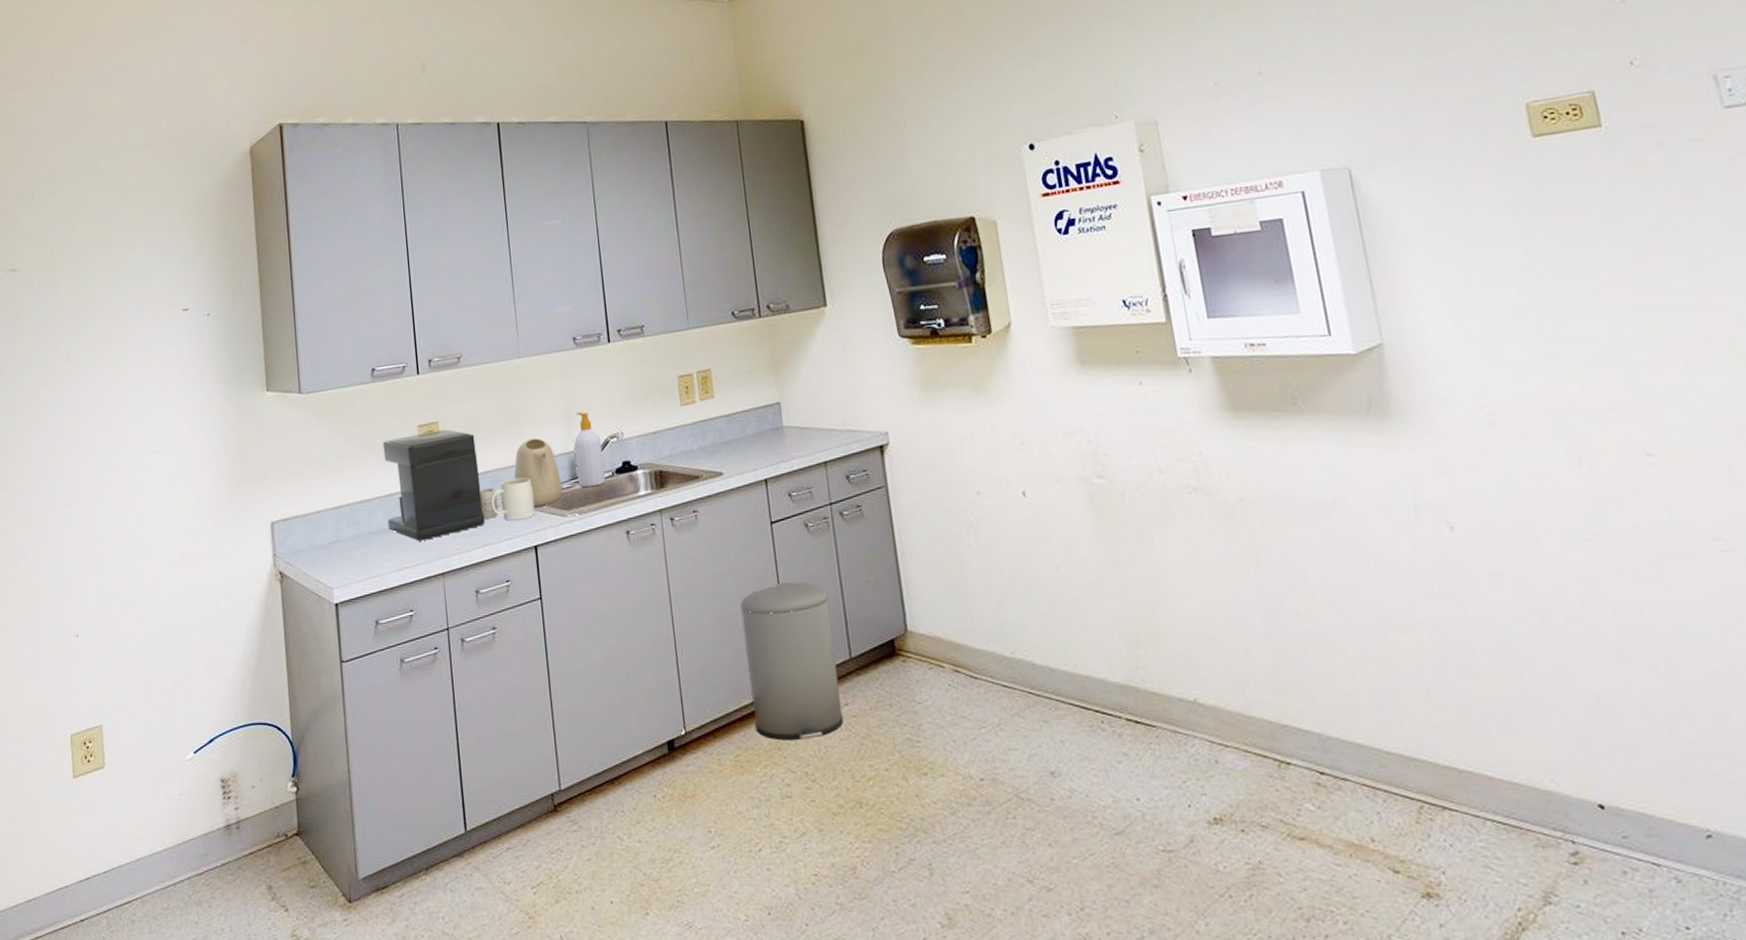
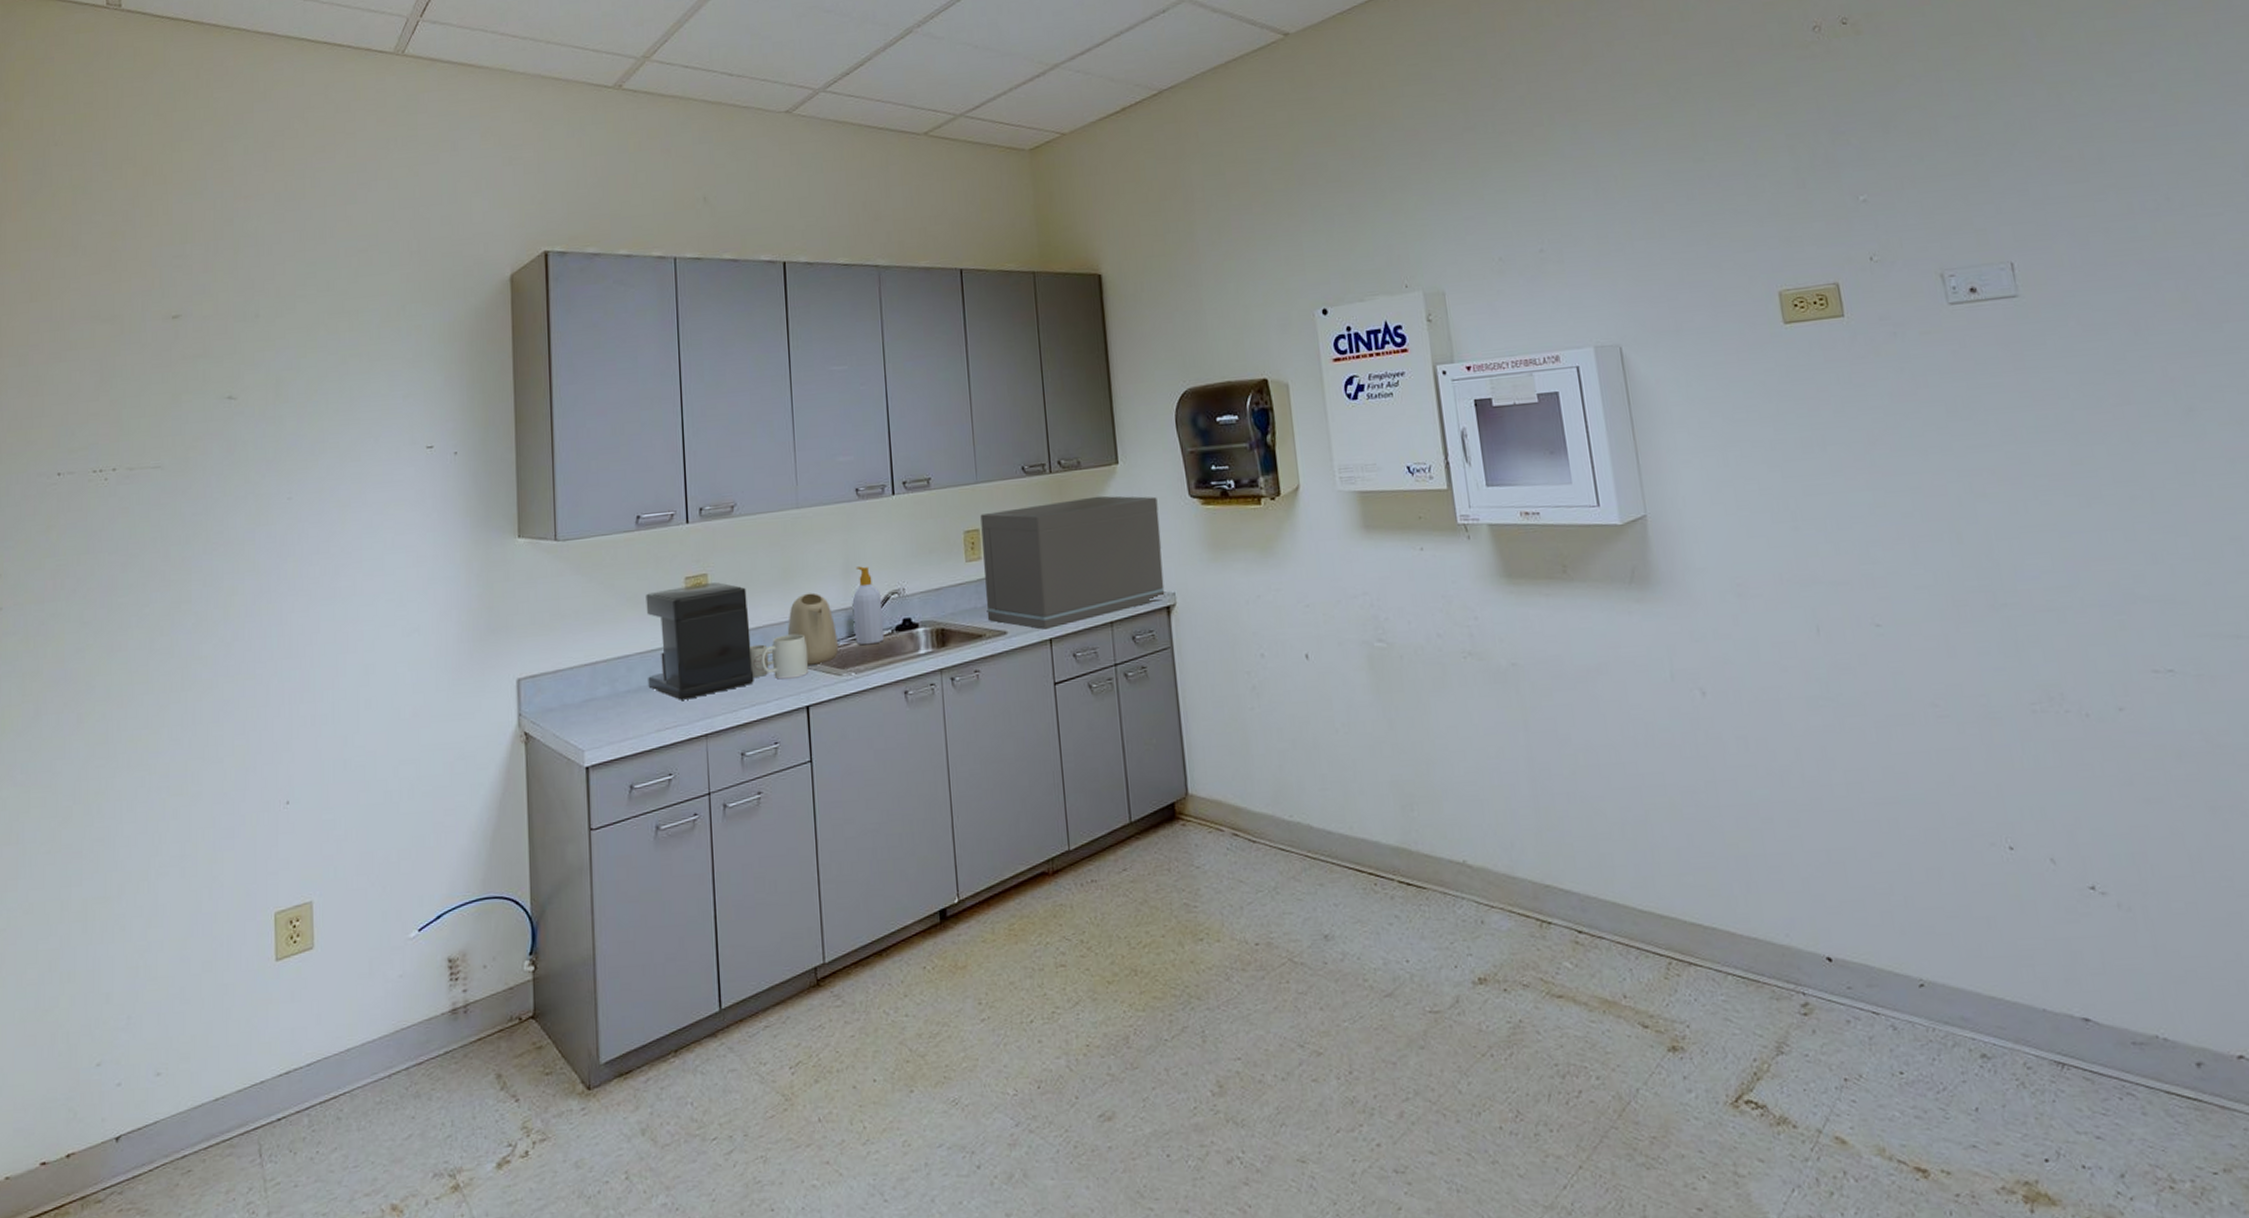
microwave: none [693,337,878,470] -> present [980,496,1165,630]
pedal bin: present [741,582,844,741] -> none [1021,744,1122,908]

